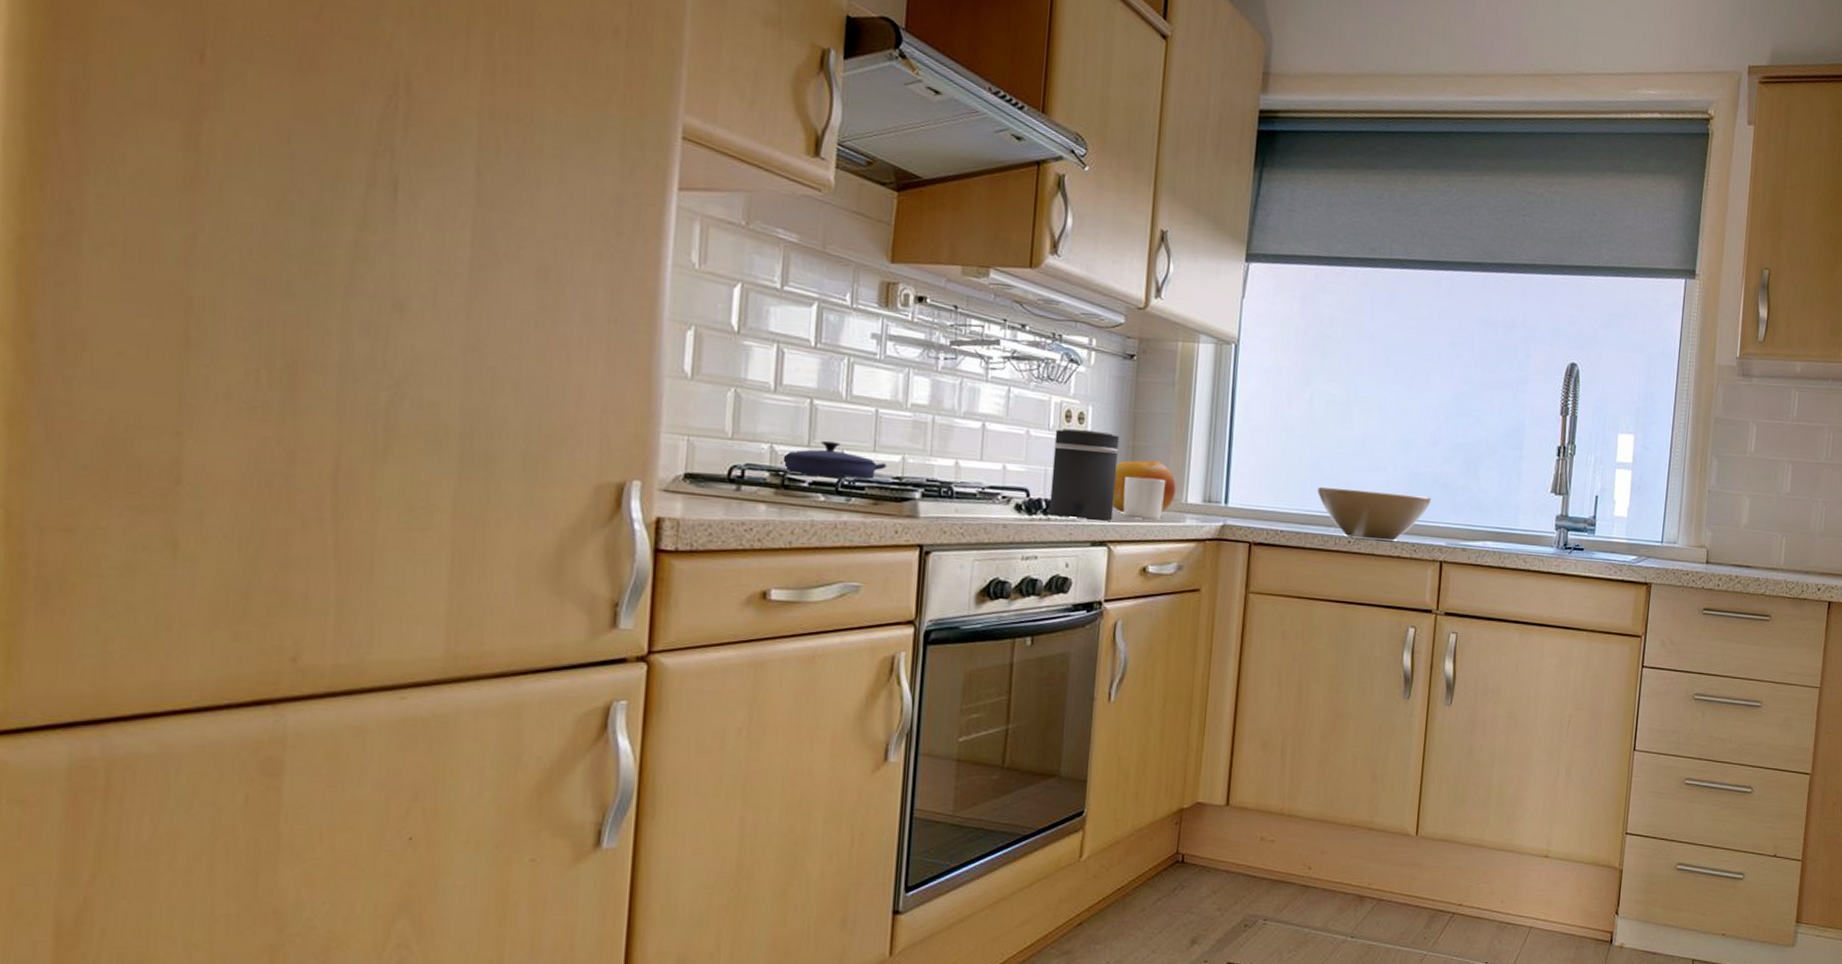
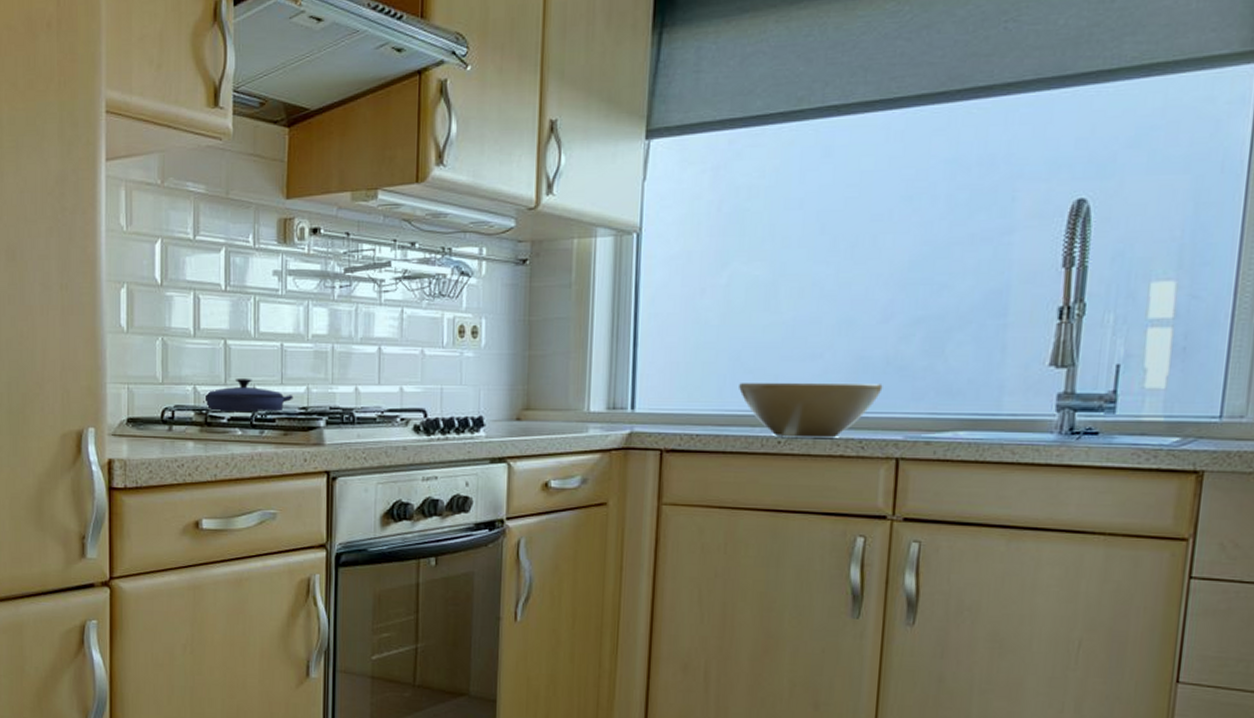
cylinder: present [1049,429,1120,521] -> none [447,343,515,436]
fruit: present [1112,460,1176,513] -> none [511,369,577,426]
mug: present [1122,476,1166,521] -> none [521,388,566,432]

